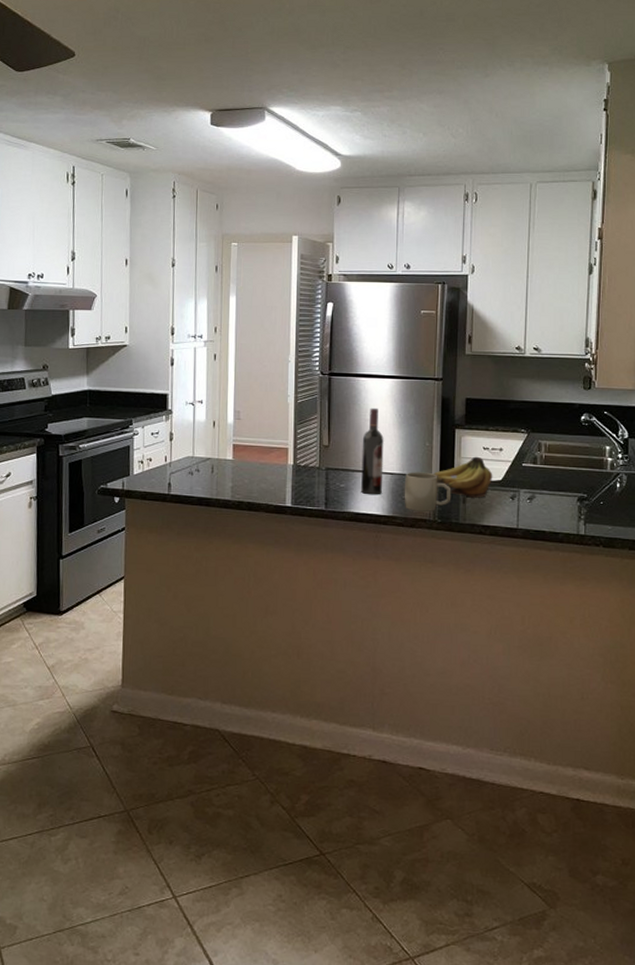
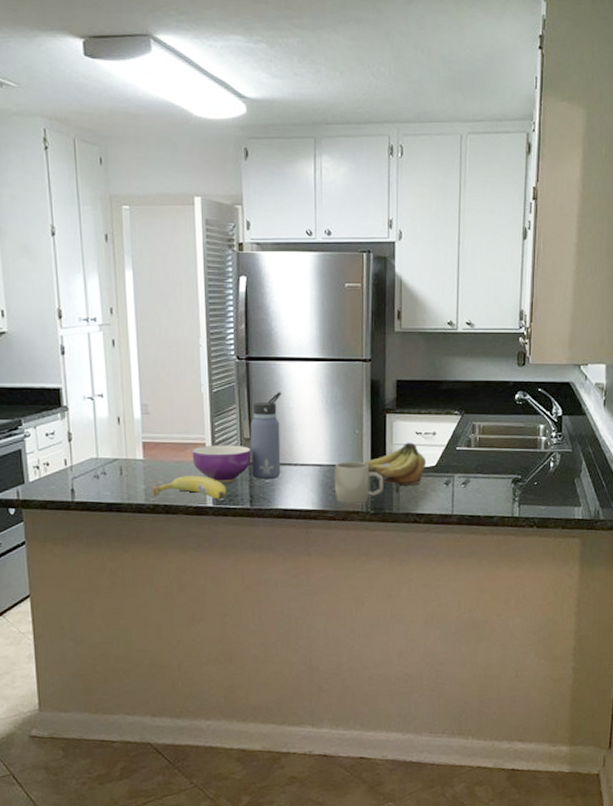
fruit: none [238,476,305,501] -> present [152,475,227,500]
bowl: none [275,450,329,486] -> present [192,445,252,484]
water bottle: none [328,405,359,484] -> present [250,392,282,479]
wine bottle: present [361,407,384,495] -> none [287,394,312,490]

